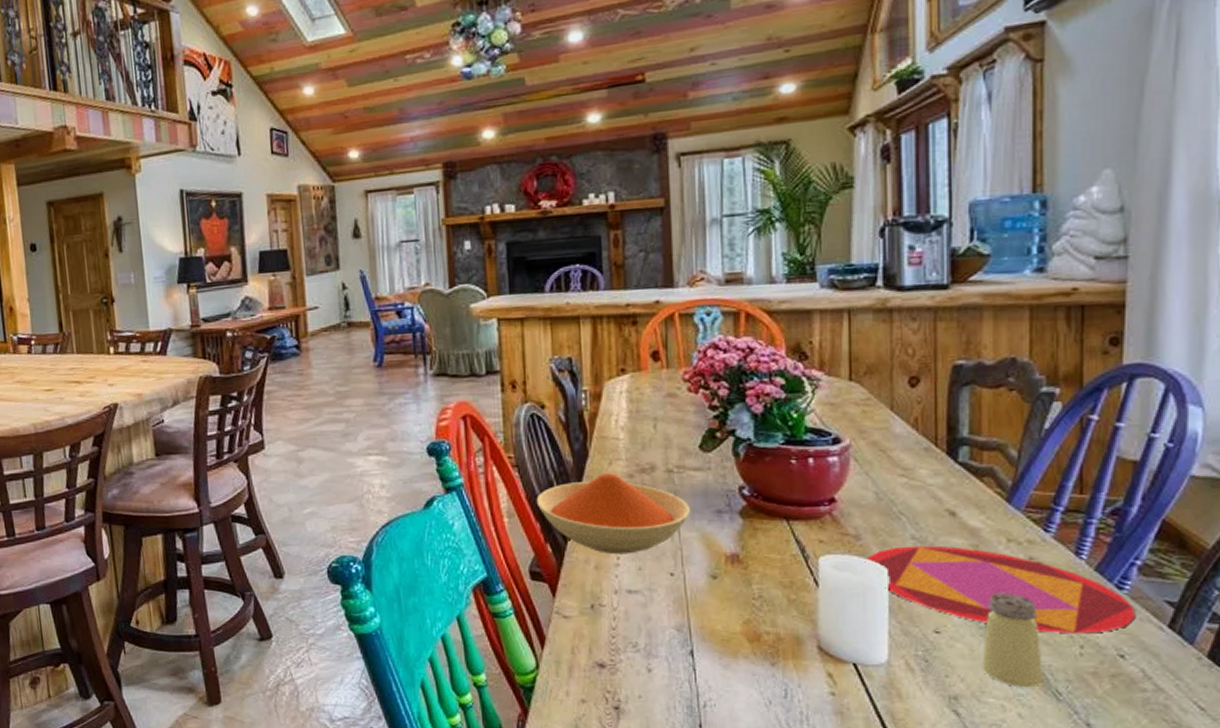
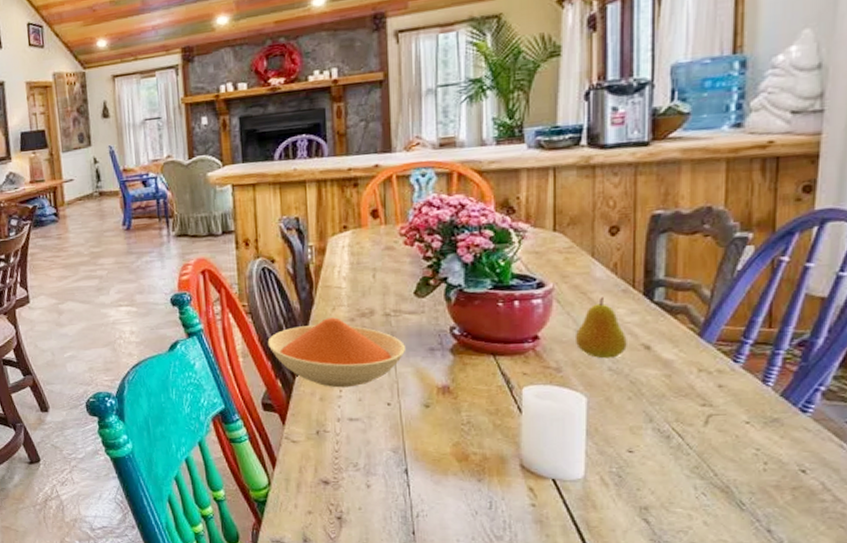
plate: present [865,545,1136,634] -> none [565,376,818,452]
fruit: none [874,455,931,525] -> present [574,297,627,359]
saltshaker: present [981,592,1044,688] -> none [671,416,729,499]

